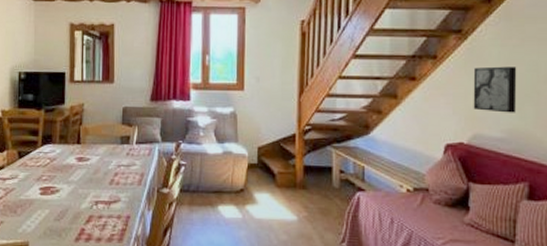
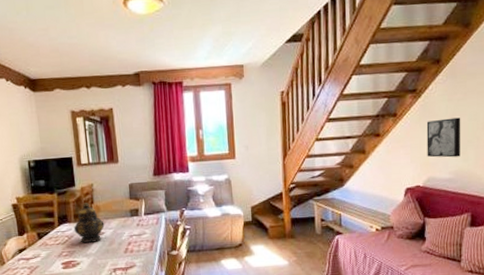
teapot: none [57,123,91,169] -> present [74,203,105,243]

